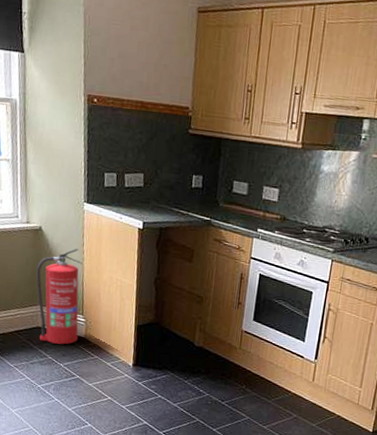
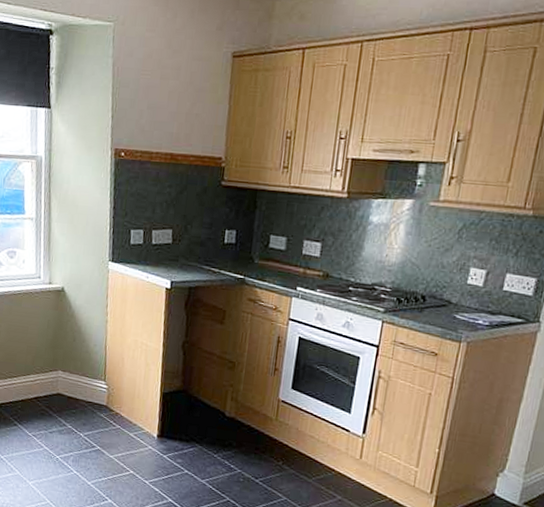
fire extinguisher: present [36,248,82,345] -> none [57,309,106,413]

